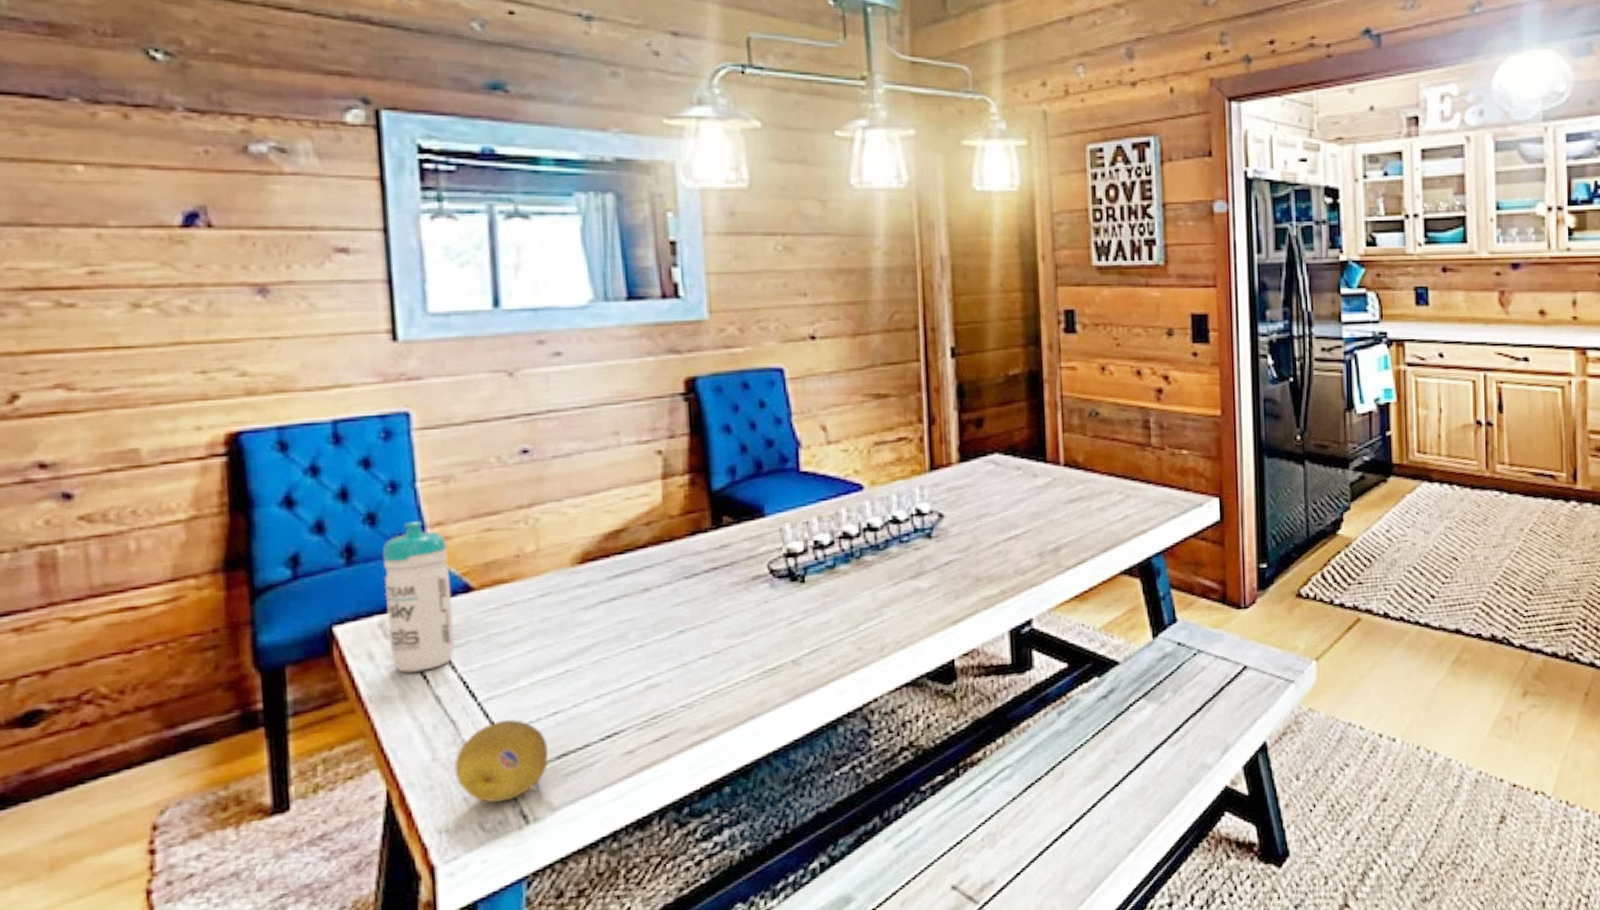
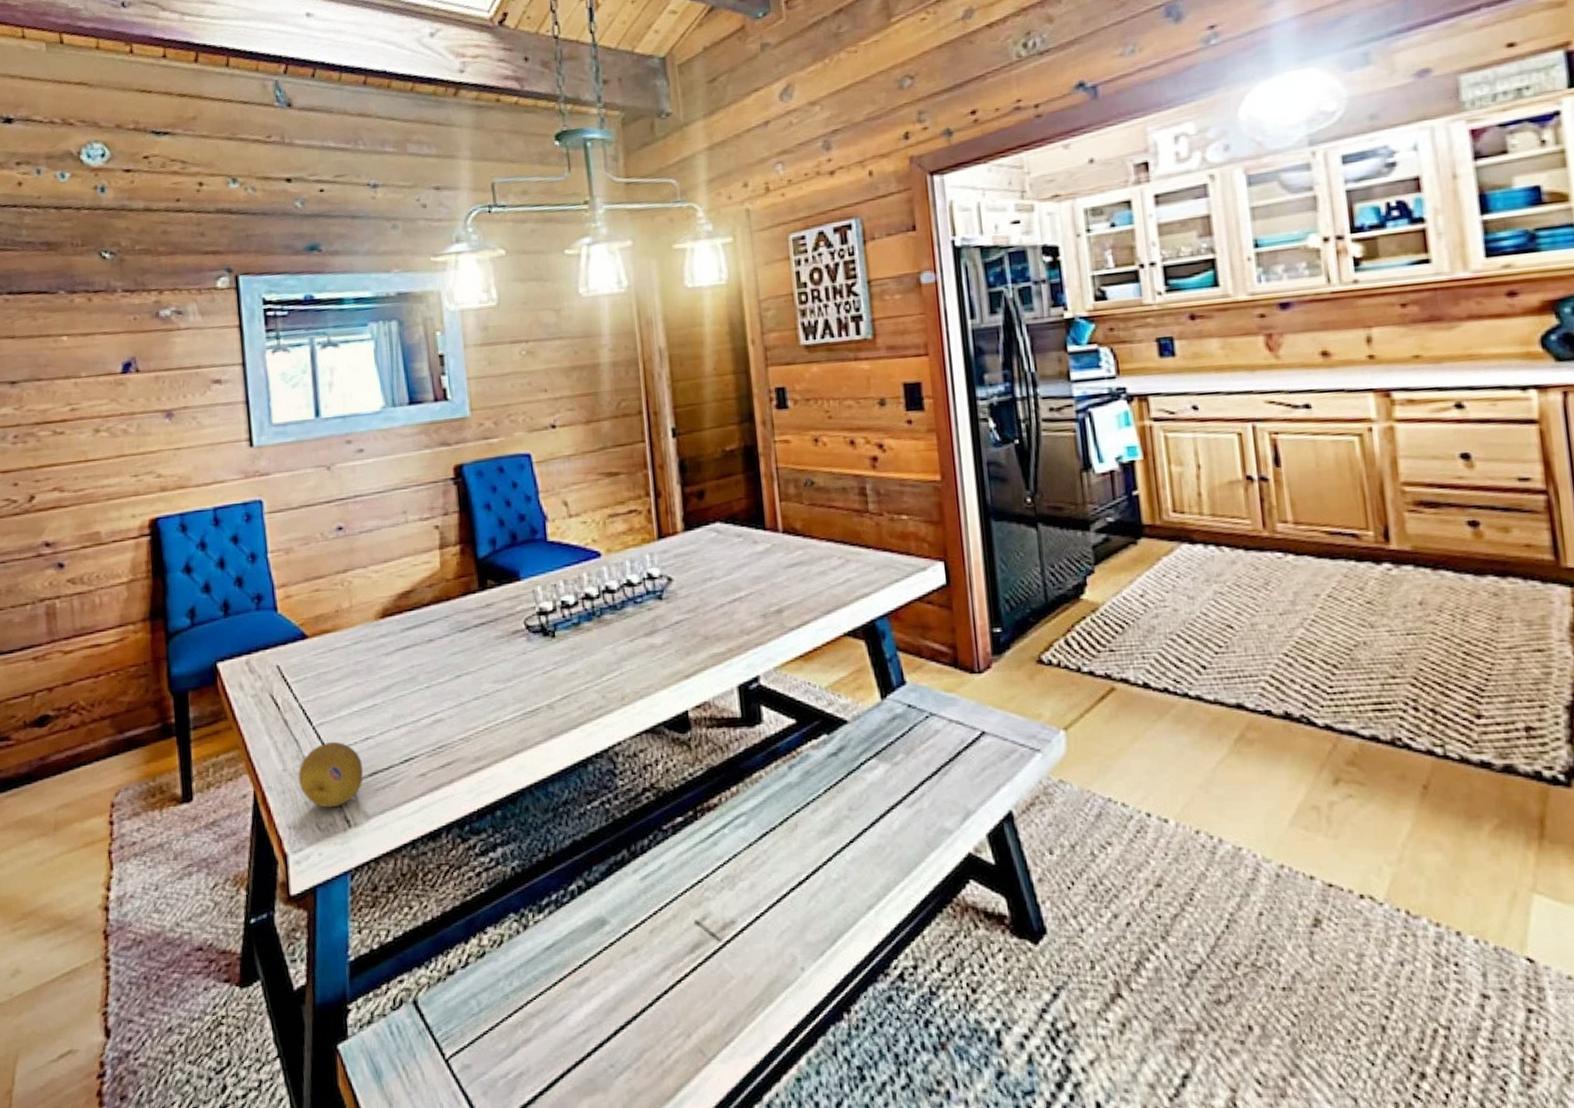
water bottle: present [381,520,455,673] -> none [246,583,297,700]

